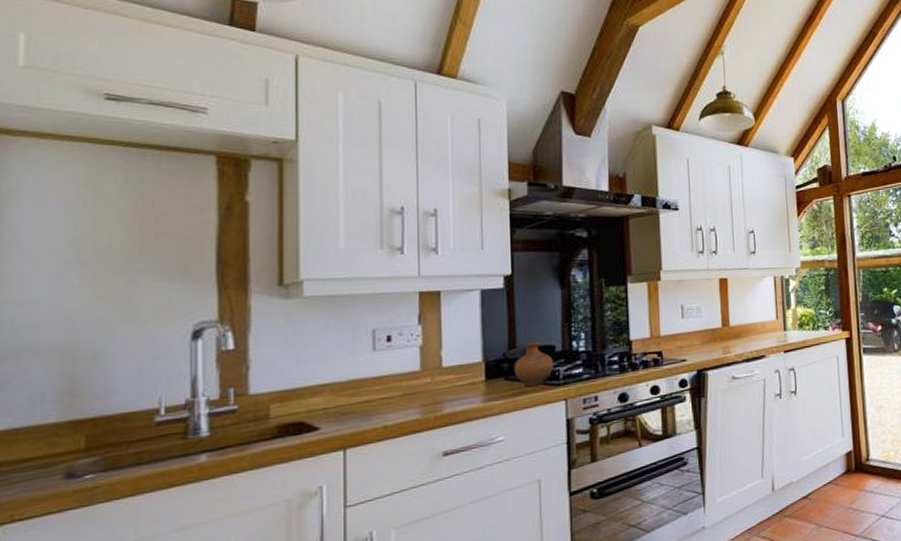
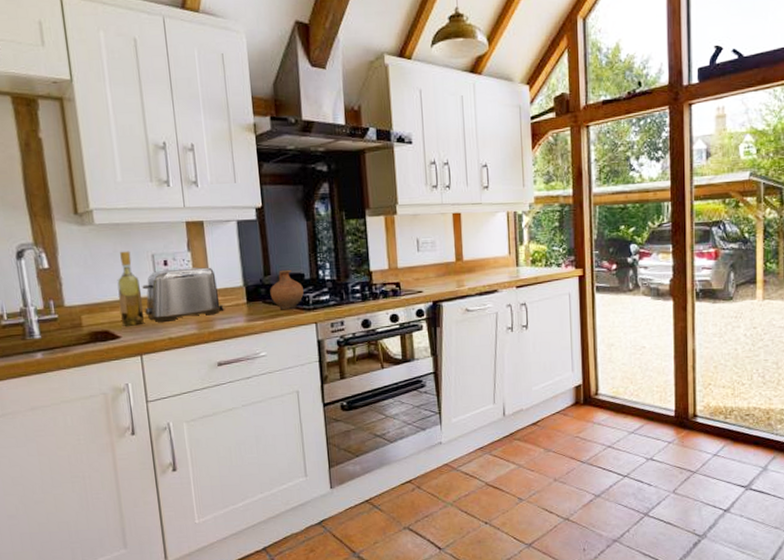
bottle: none [324,326,355,415] -> present [117,251,144,326]
toaster: none [356,341,459,409] -> present [142,267,226,323]

